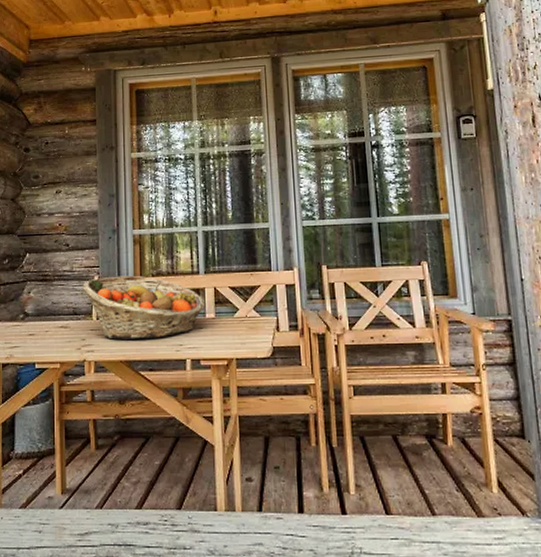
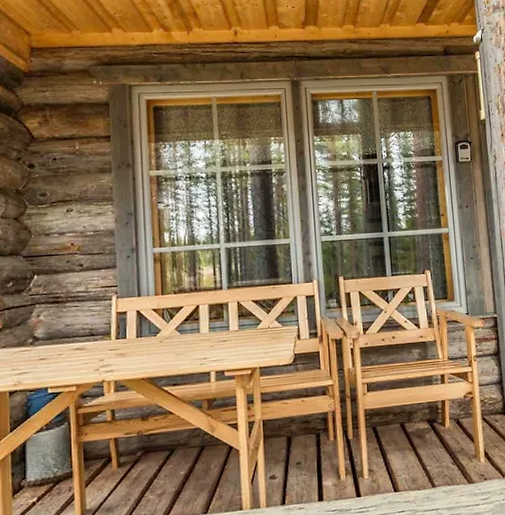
fruit basket: present [82,275,206,340] -> none [99,293,229,358]

